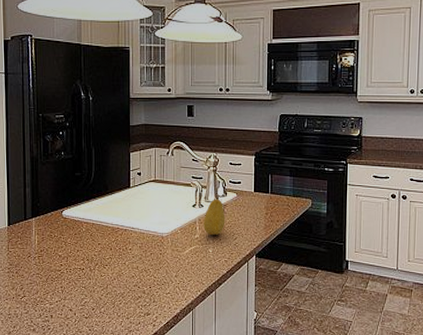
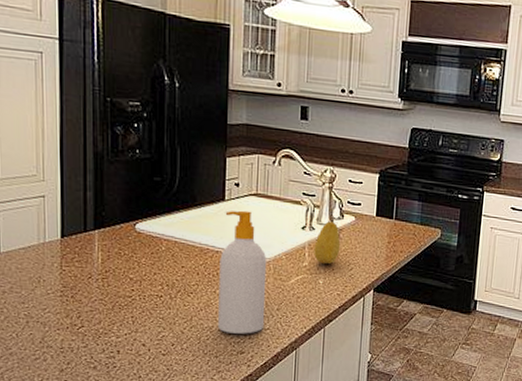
soap bottle: none [128,195,166,298] -> present [218,210,267,334]

